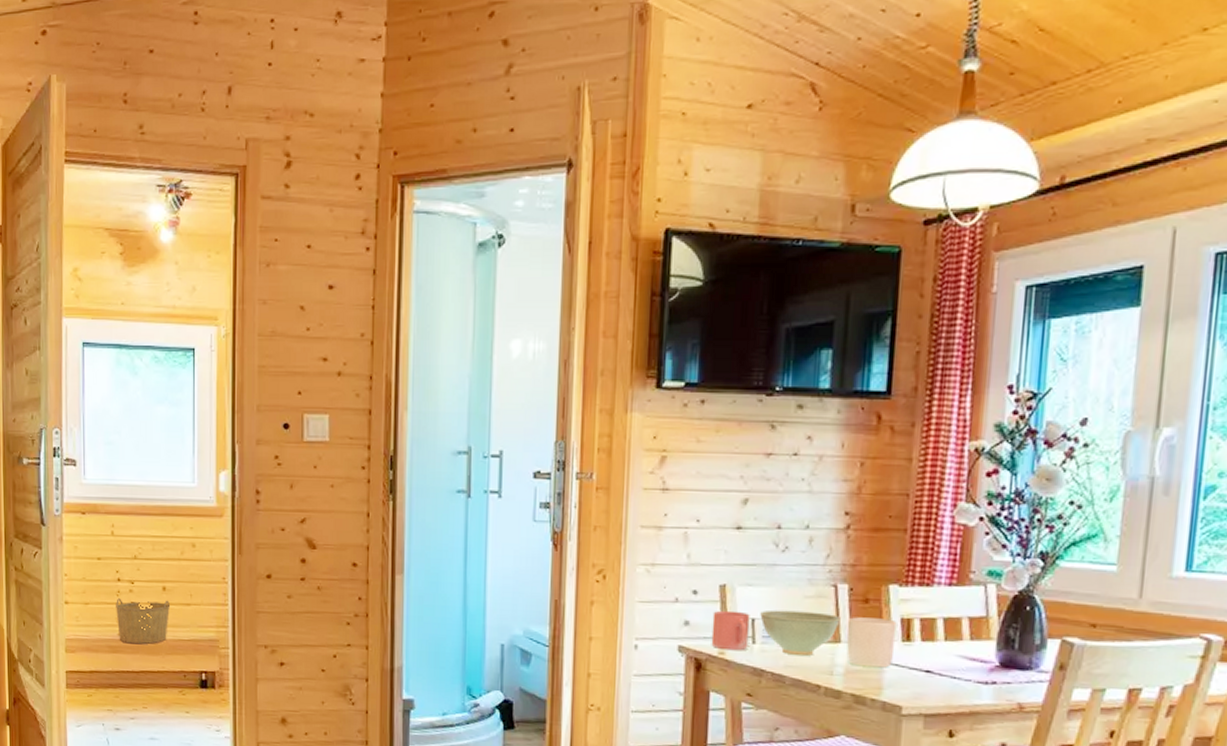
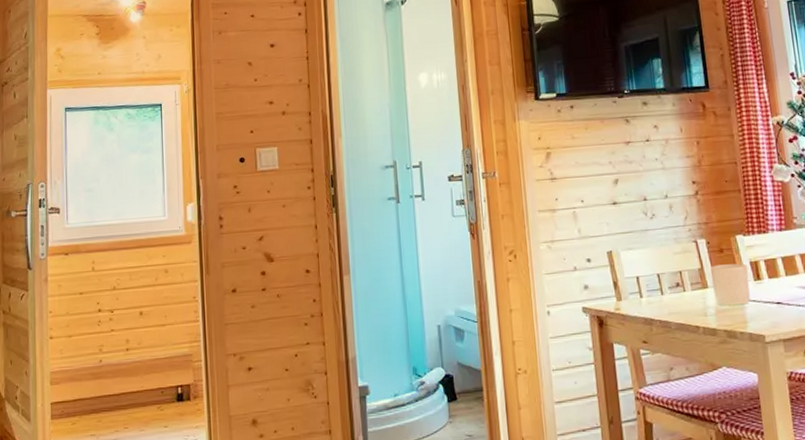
basket: present [116,598,170,645] -> none [97,323,147,369]
cup: present [711,610,750,651] -> none [605,272,638,307]
bowl: present [760,610,841,656] -> none [642,265,705,303]

